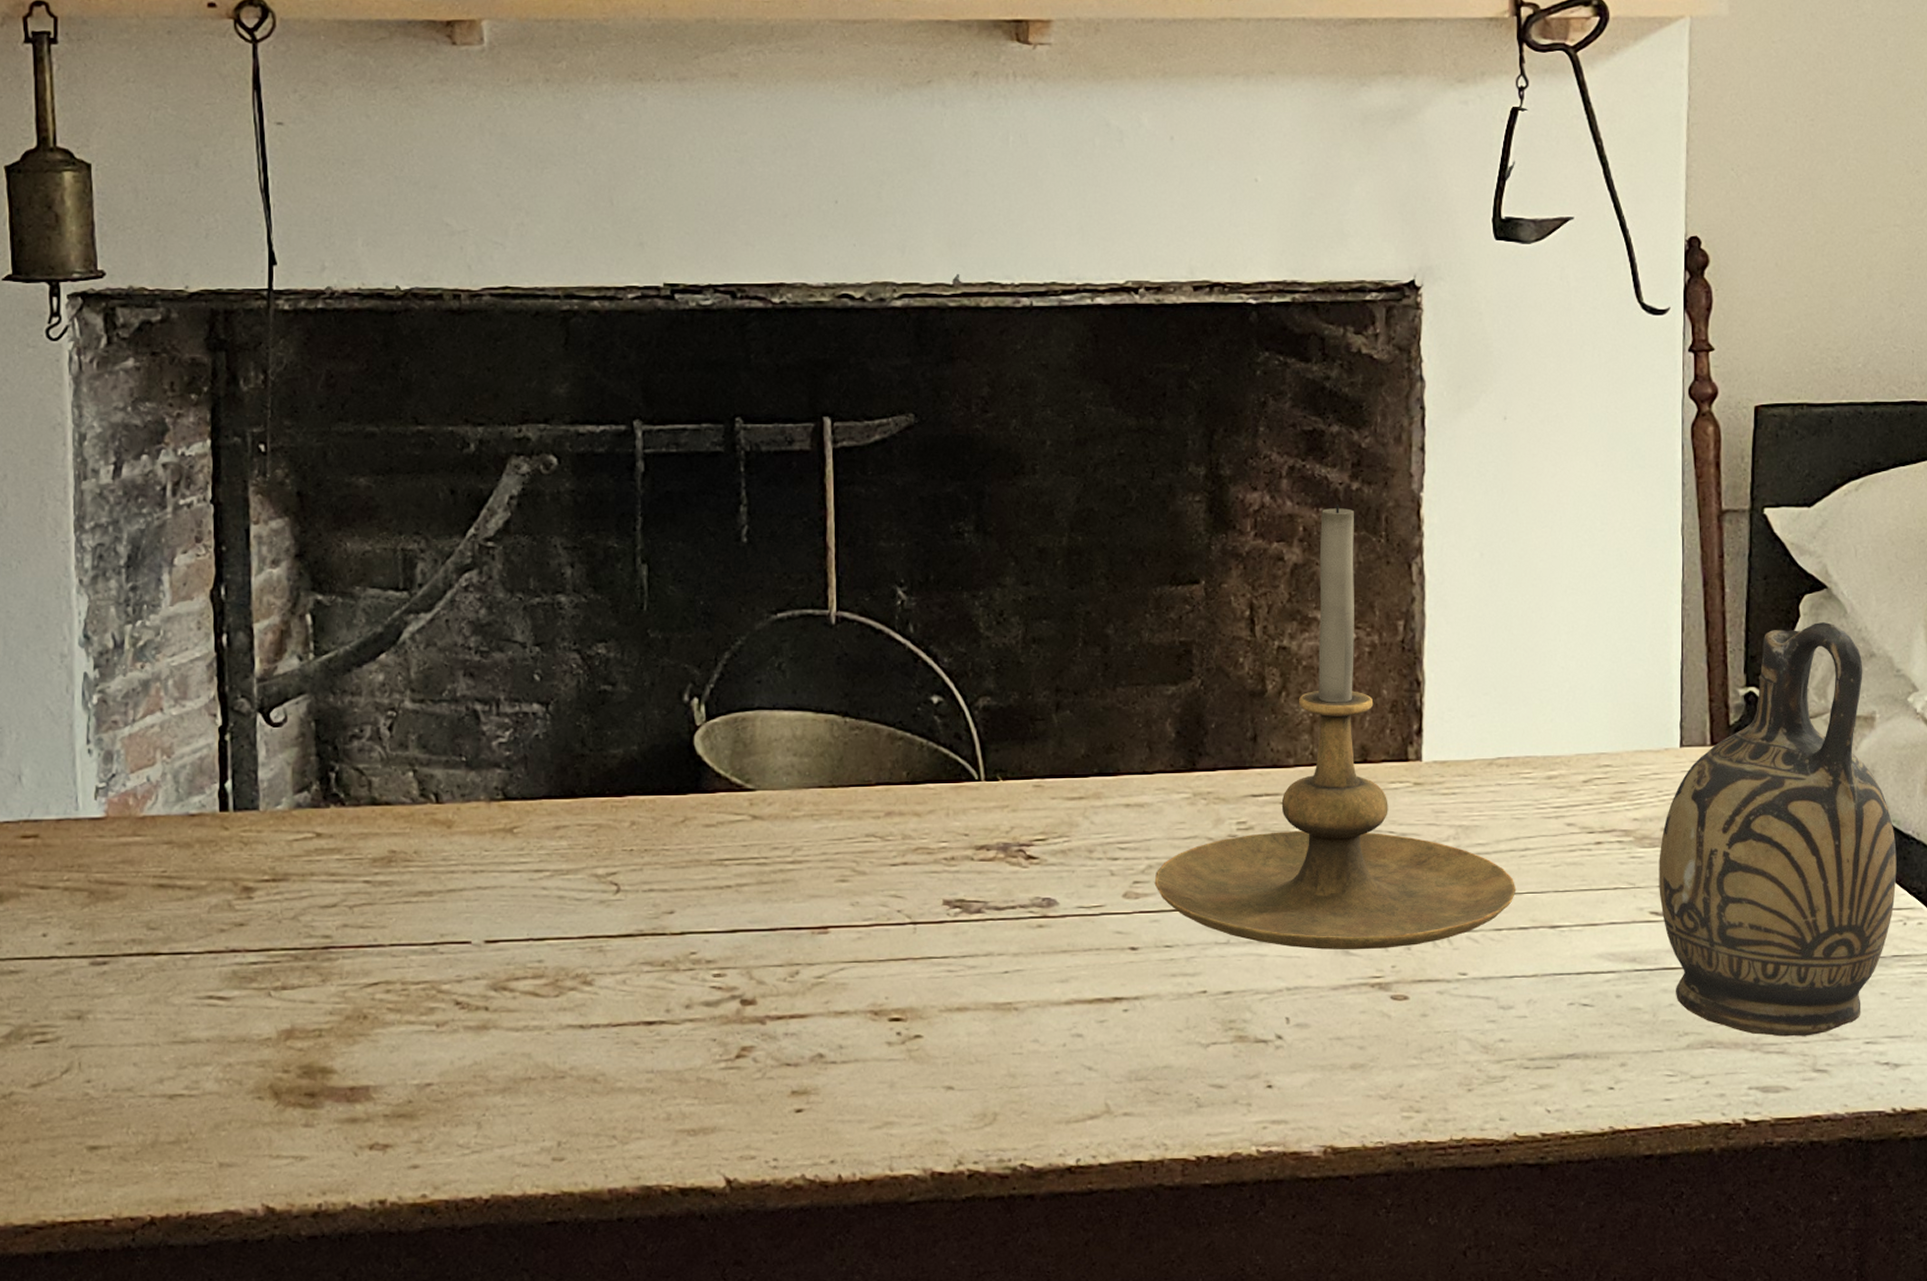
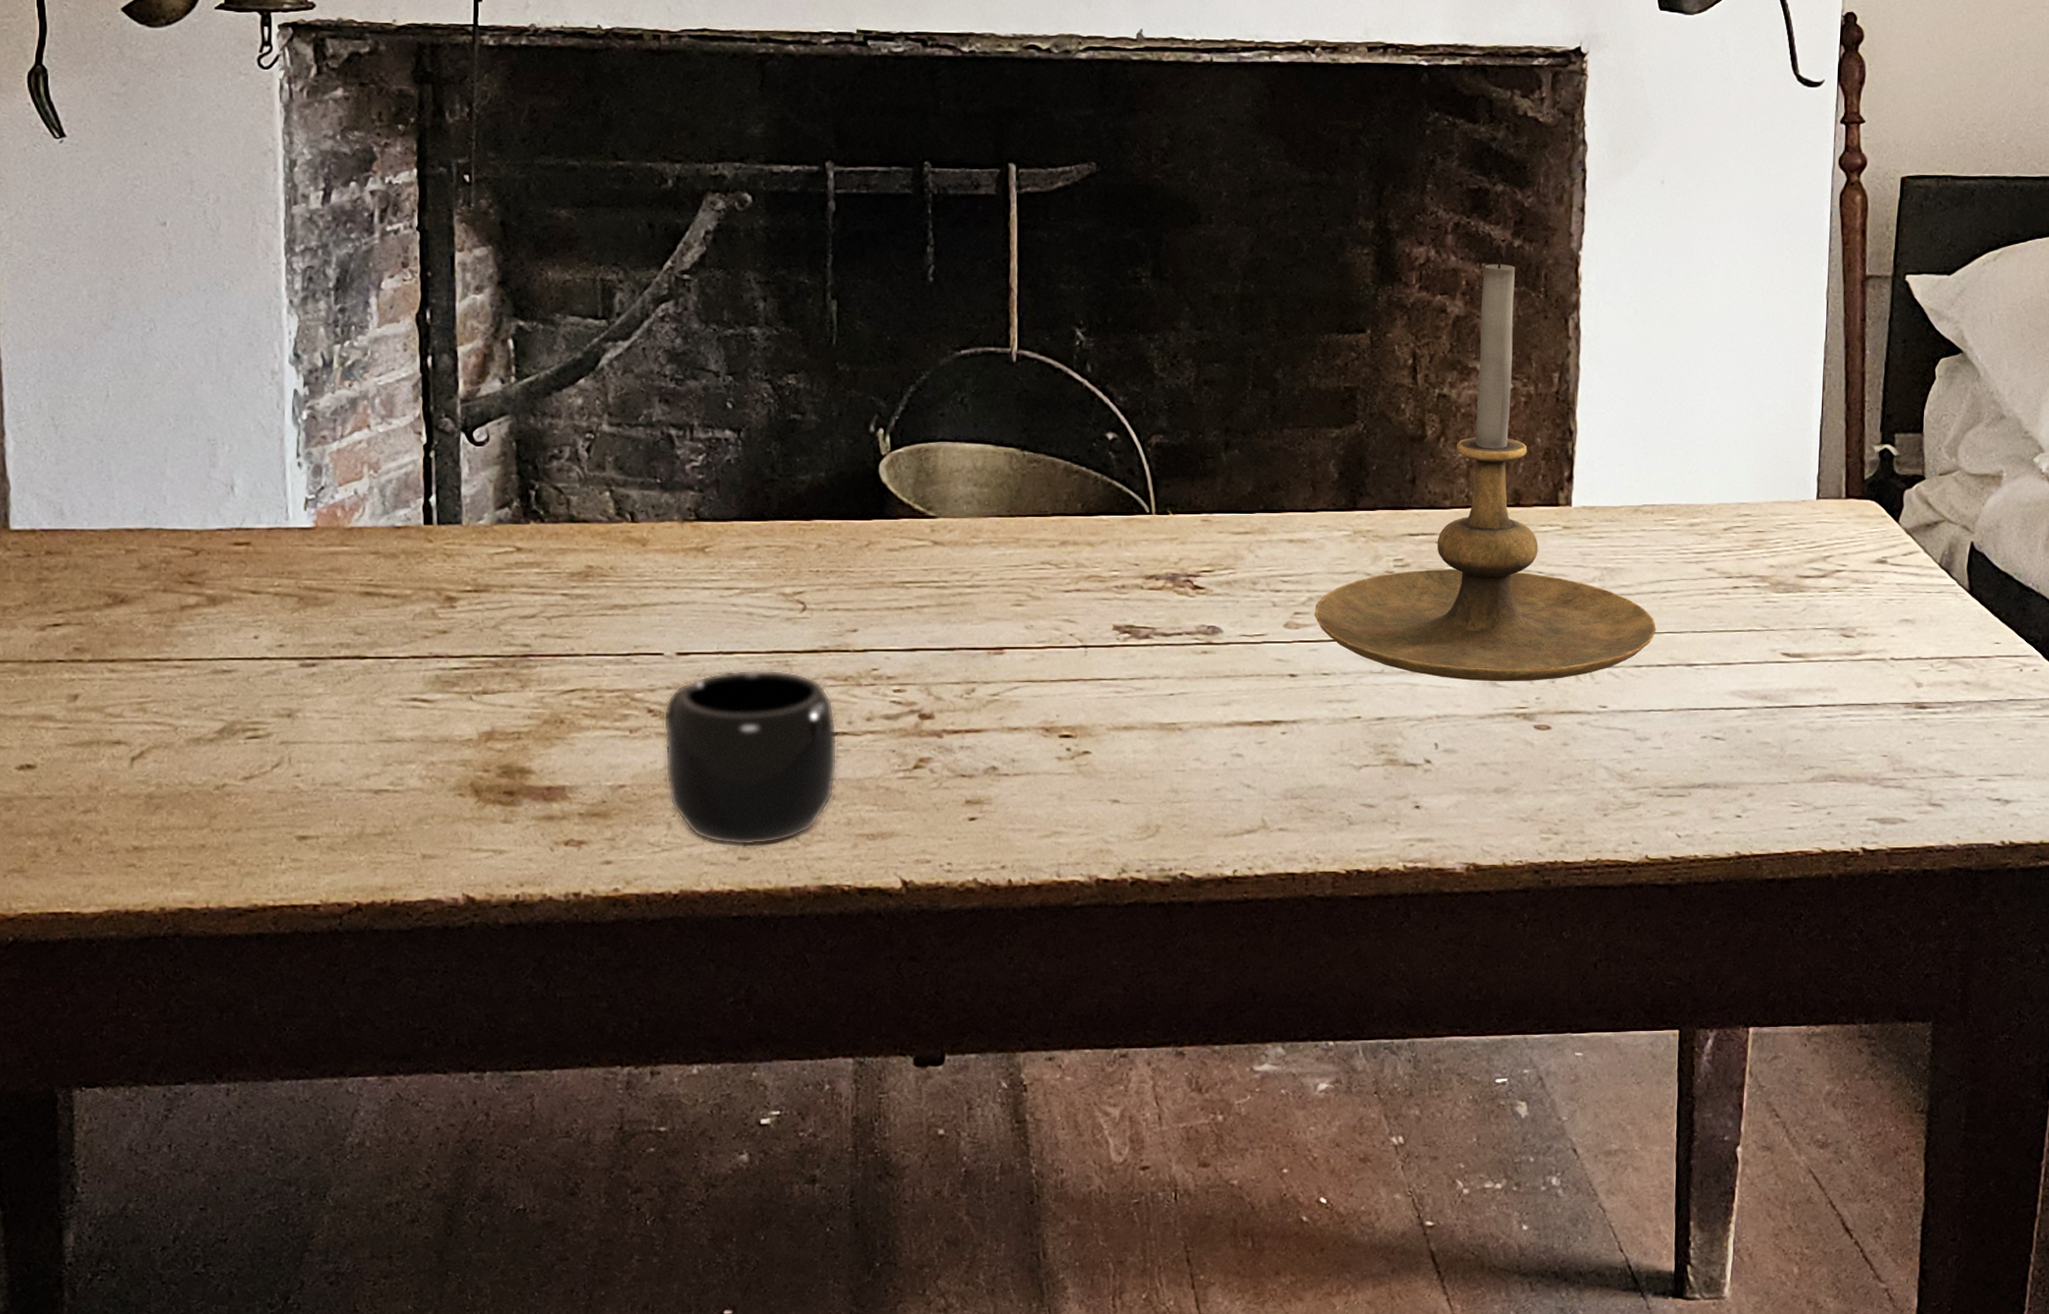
mug: none [471,956,655,1146] -> present [663,669,838,846]
ceramic jug: present [1659,621,1897,1037] -> none [1791,384,2017,773]

